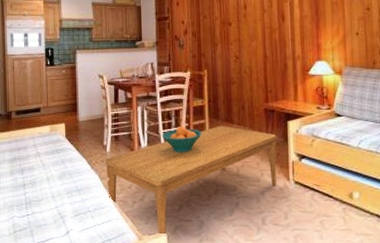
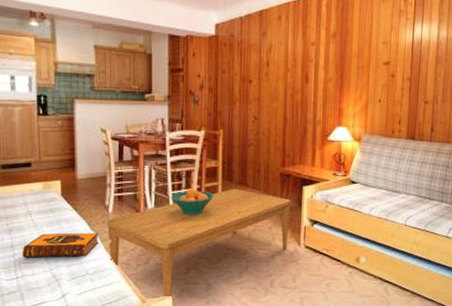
hardback book: none [32,171,98,196] -> present [22,233,99,258]

